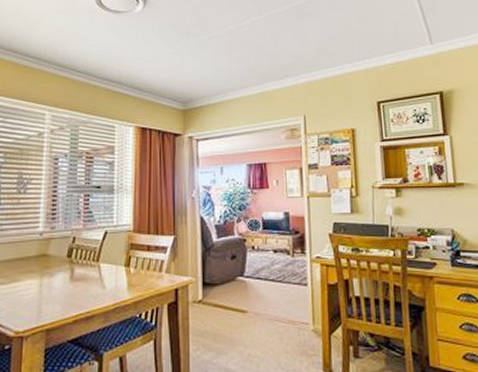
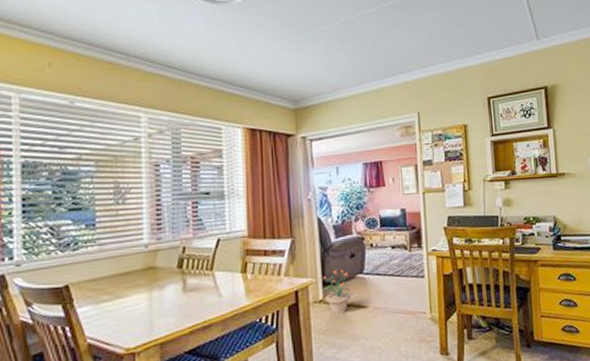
potted plant: none [201,271,233,317] -> present [321,270,353,314]

